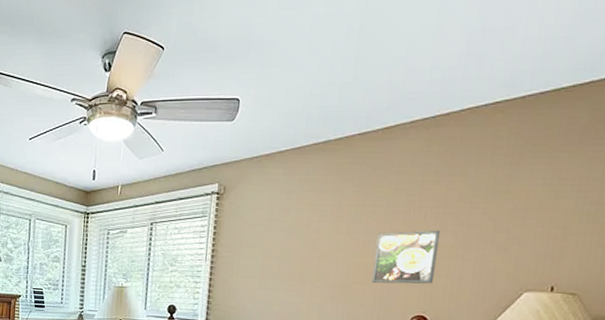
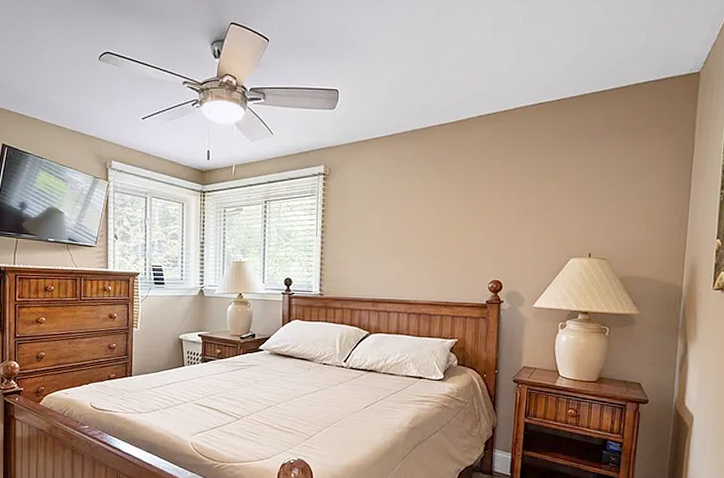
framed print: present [371,230,440,284] -> none [456,207,507,254]

